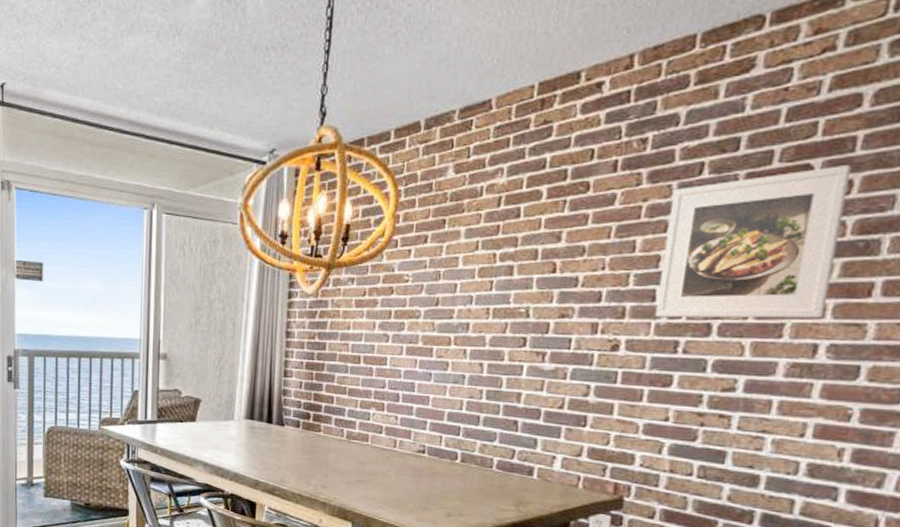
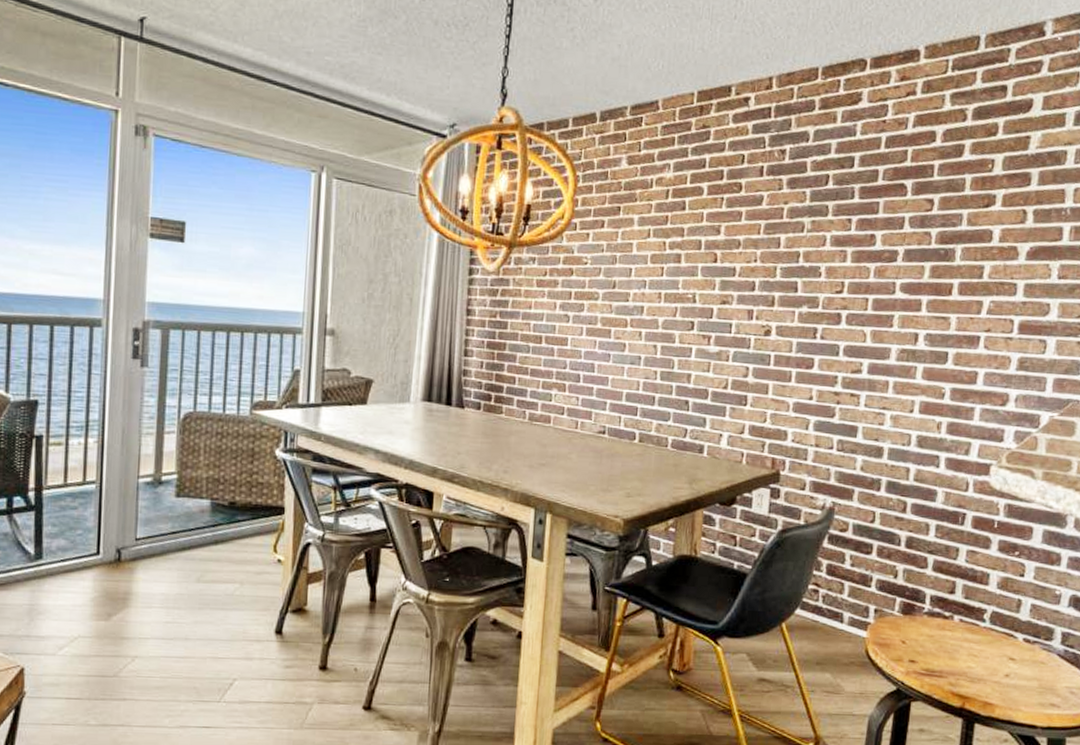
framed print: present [654,165,852,319] -> none [797,187,932,312]

